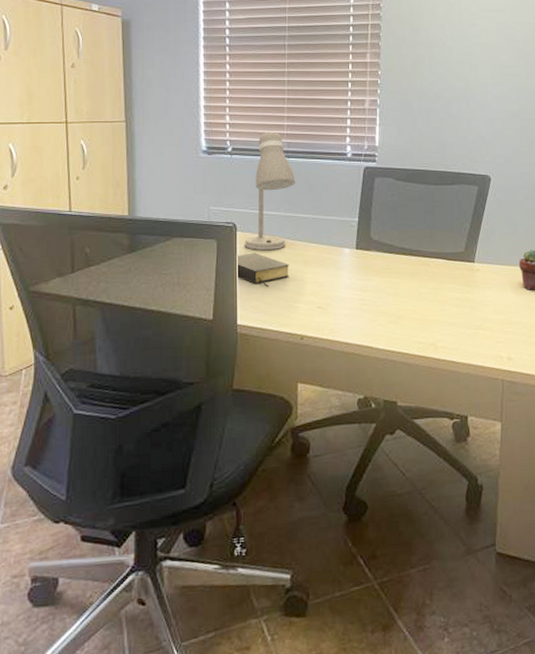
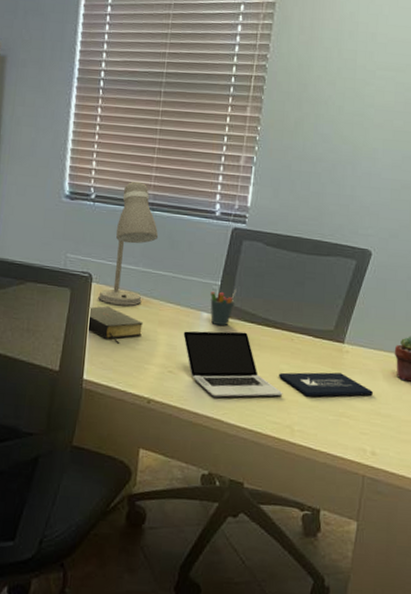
laptop: none [328,262,504,326] -> present [183,331,373,397]
pen holder: none [350,223,374,260] -> present [210,289,237,327]

